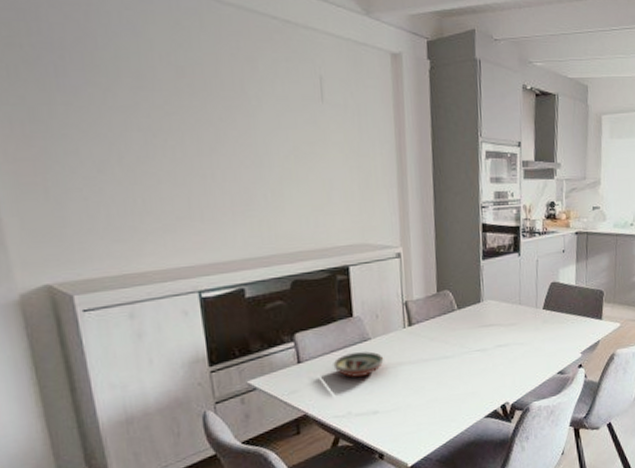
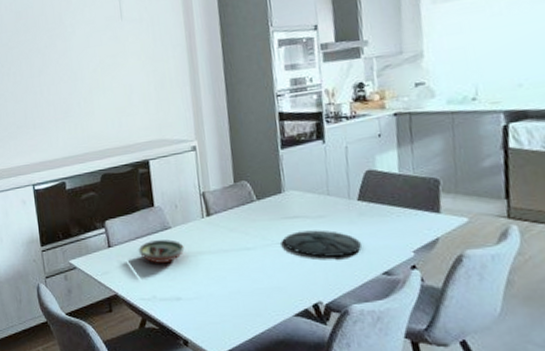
plate: none [478,336,543,362] -> present [282,230,361,257]

